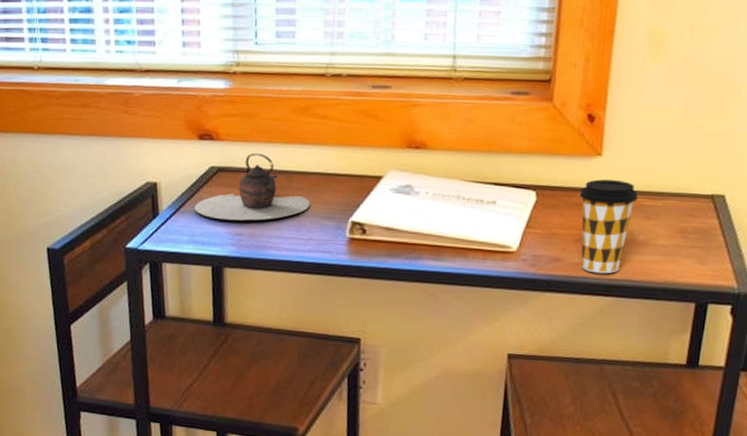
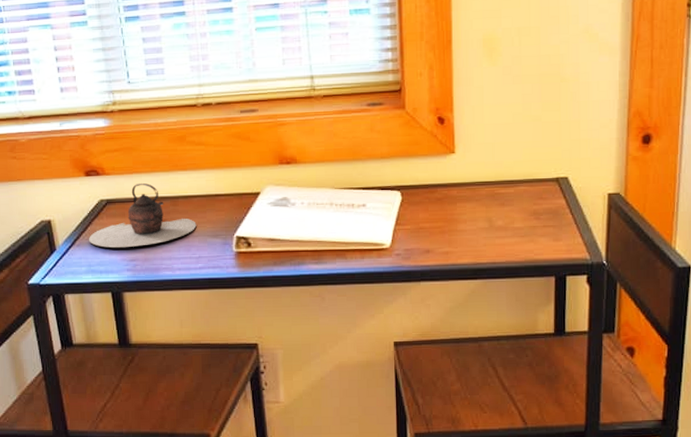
coffee cup: present [580,179,639,274] -> none [440,173,492,260]

